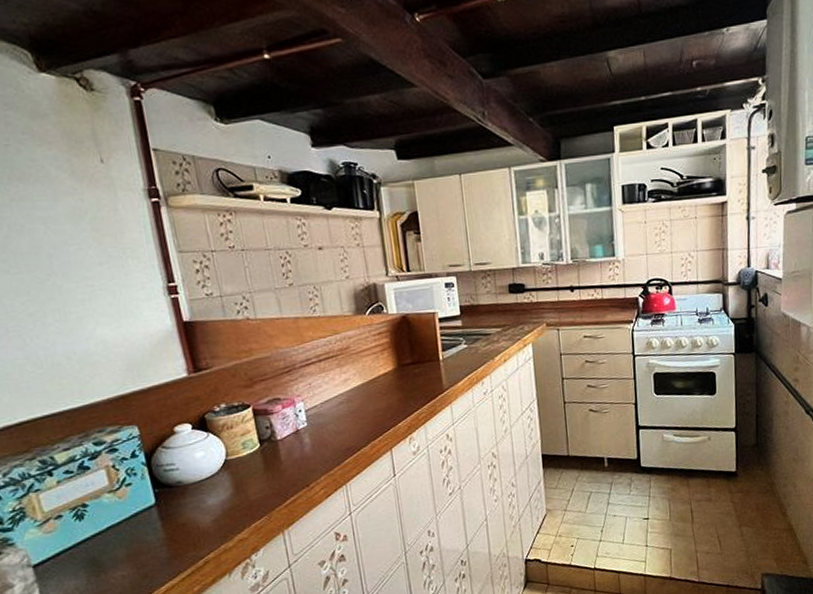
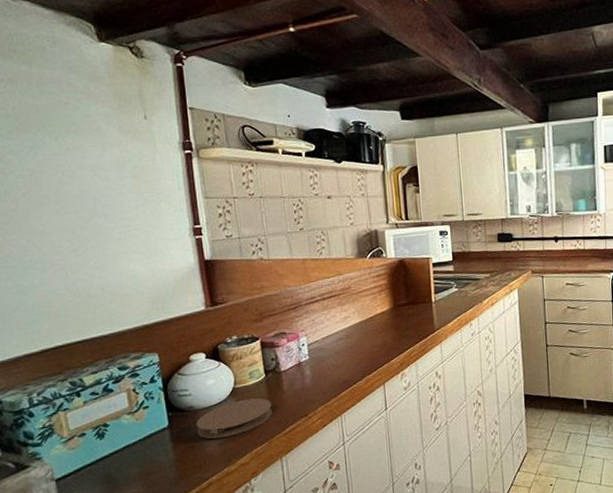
coaster: none [186,469,270,515] -> present [196,398,272,439]

